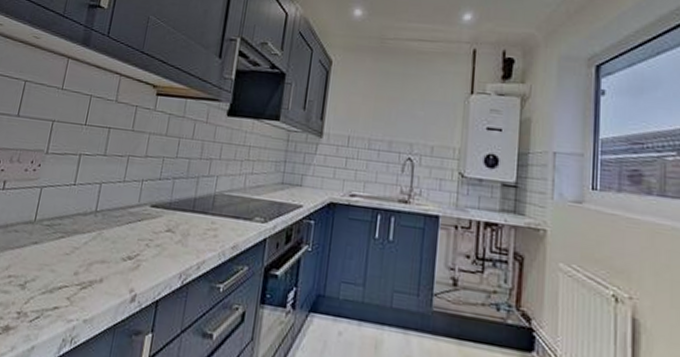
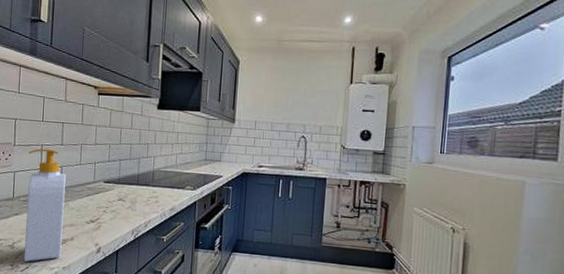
soap bottle: none [34,158,105,310] -> present [23,148,66,262]

